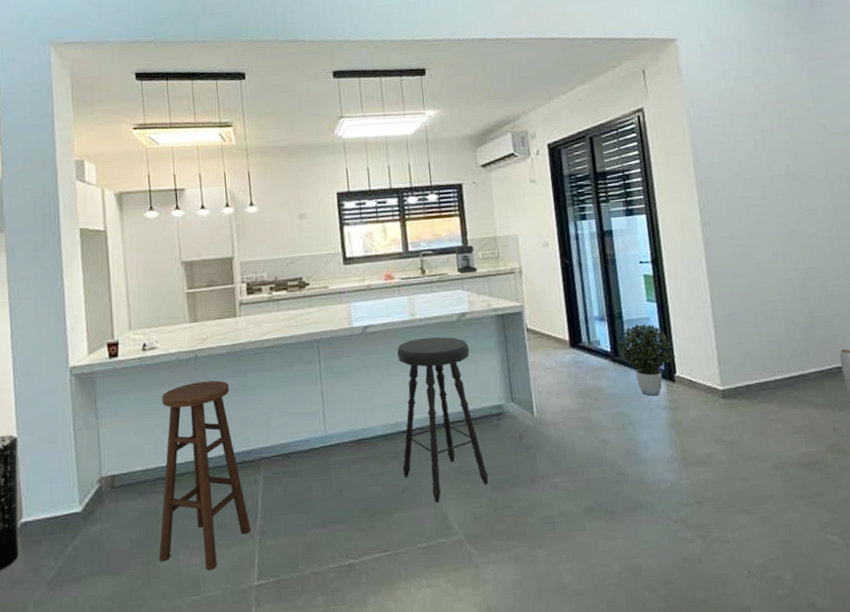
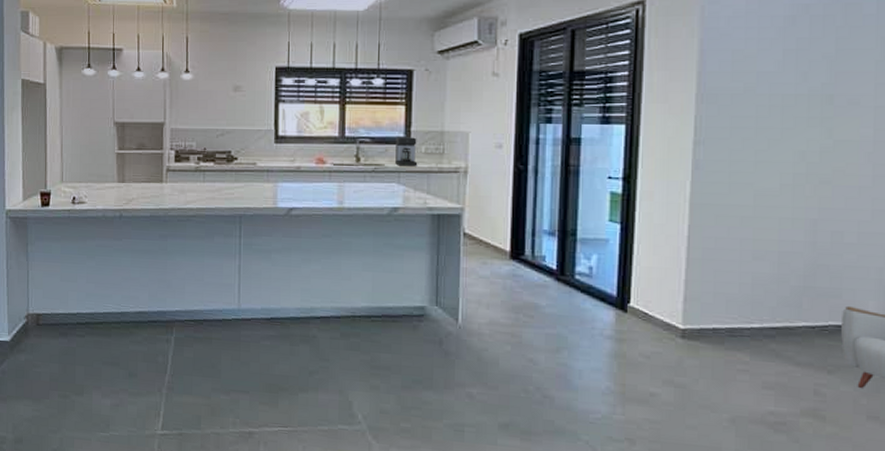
bar stool: present [158,380,251,570] -> none [74,240,159,413]
music stool: present [397,337,489,503] -> none [312,227,400,392]
potted plant: present [617,324,675,396] -> none [565,245,632,323]

